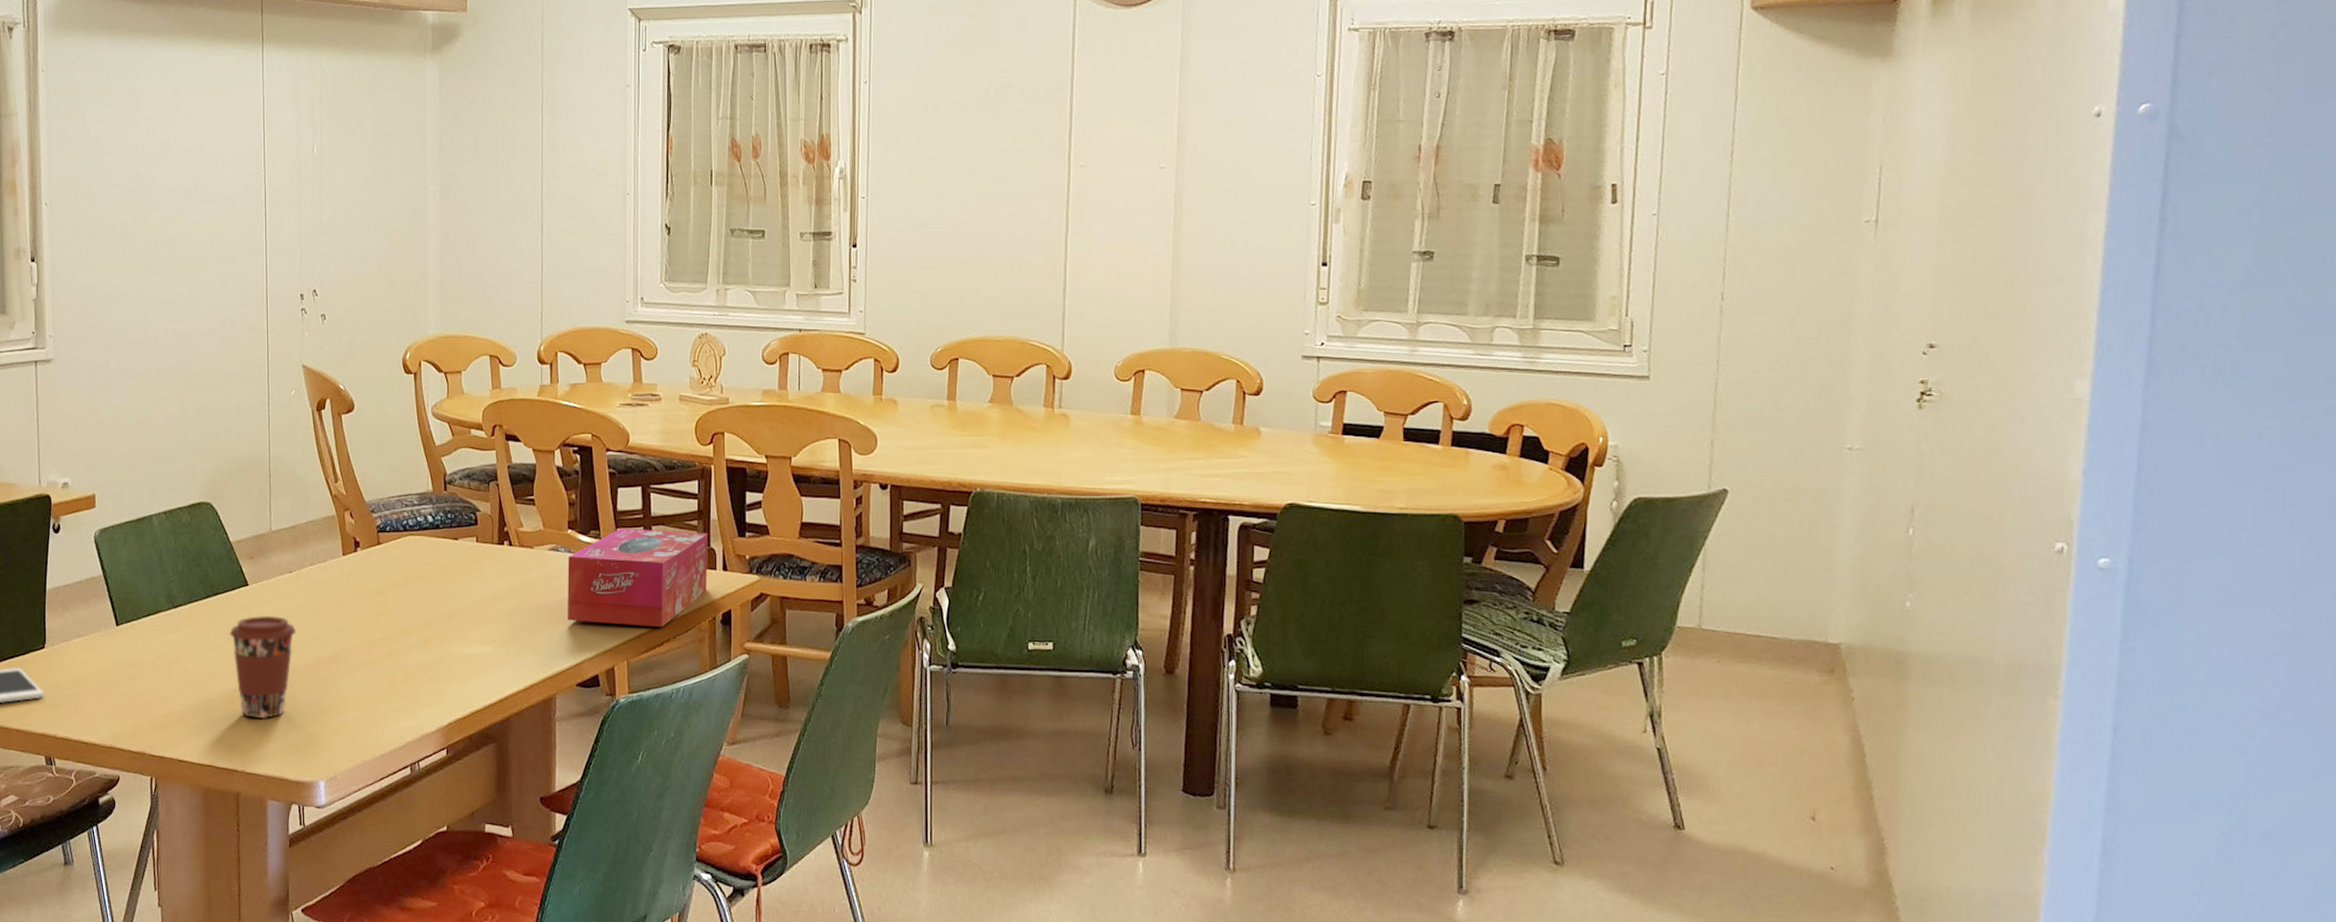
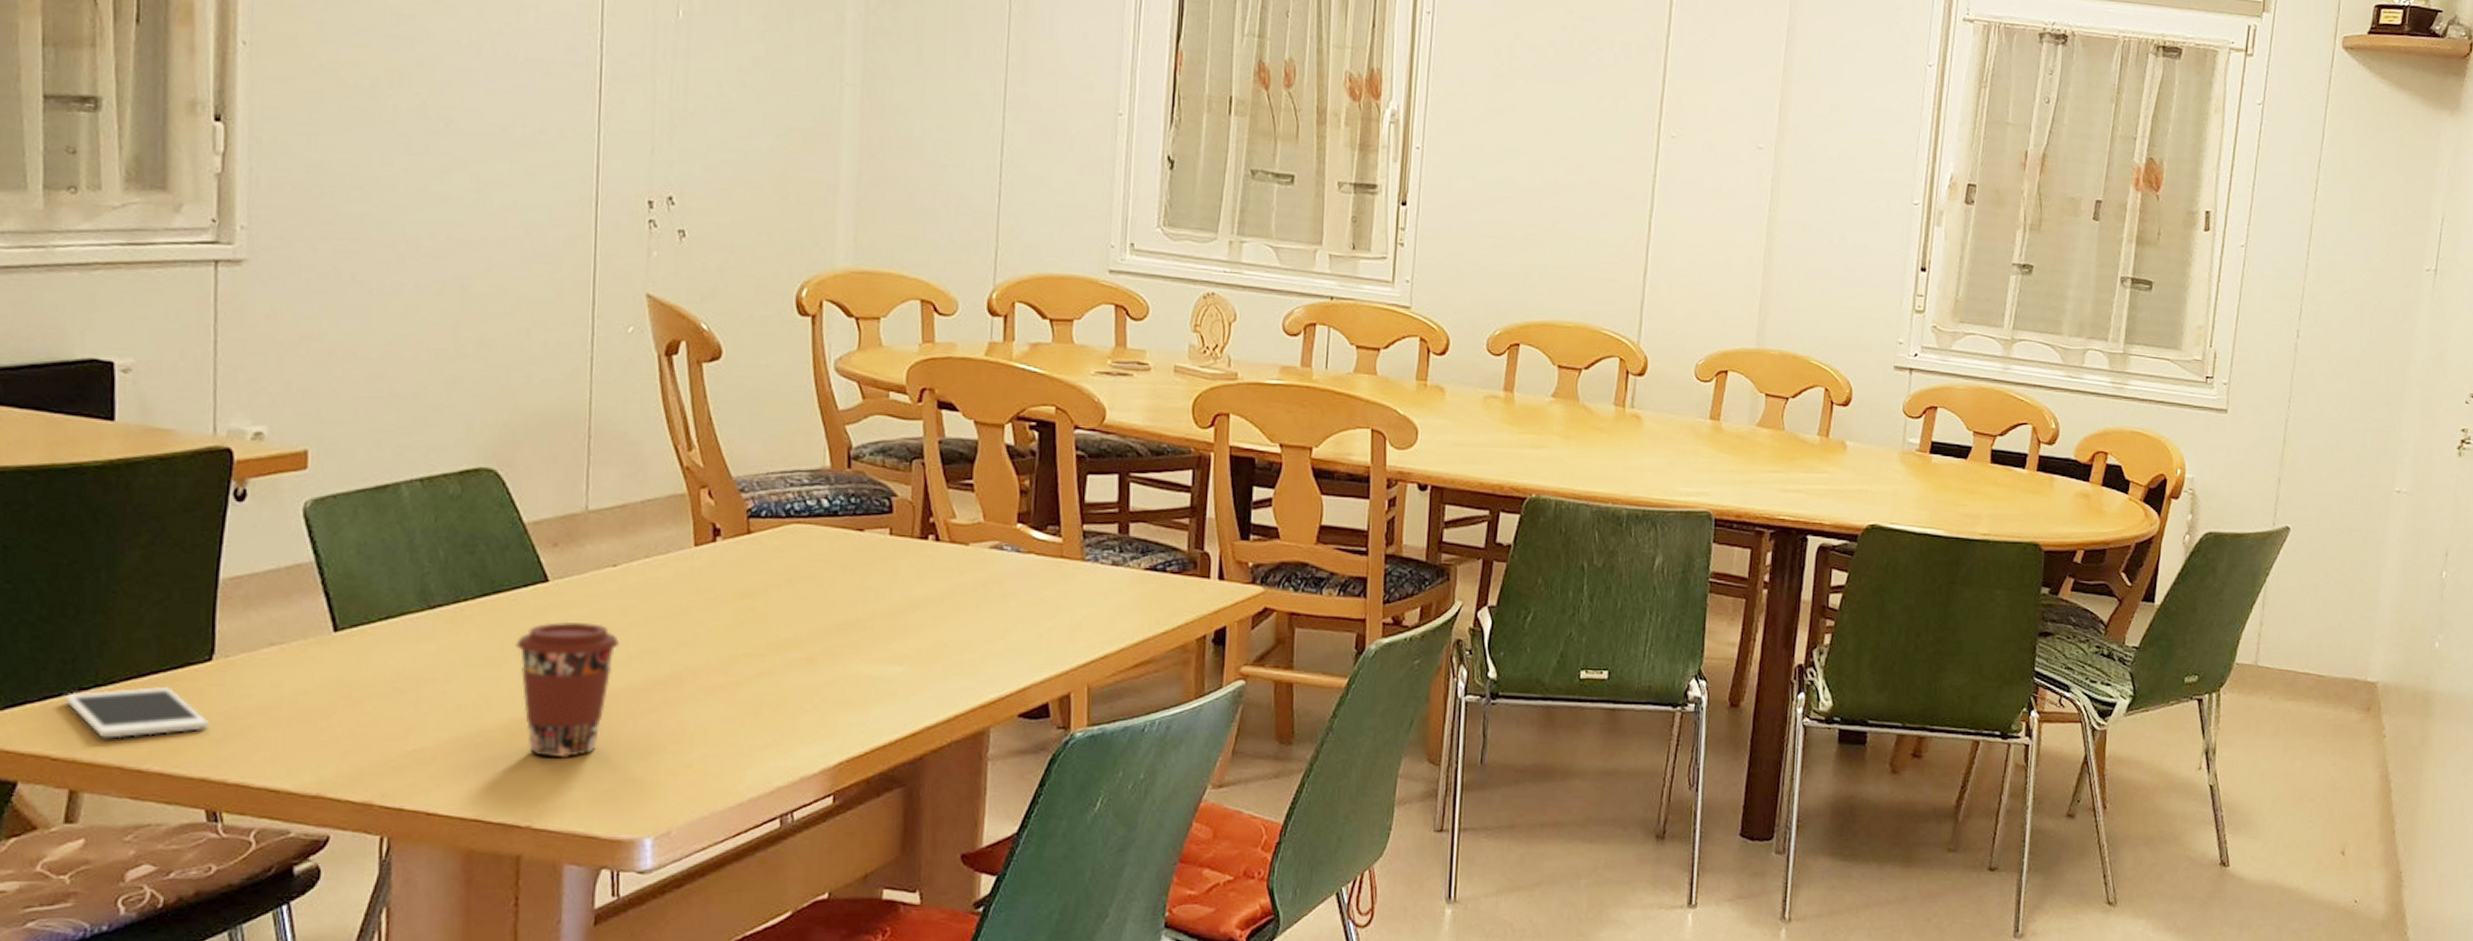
tissue box: present [567,528,708,628] -> none [1011,523,1201,647]

